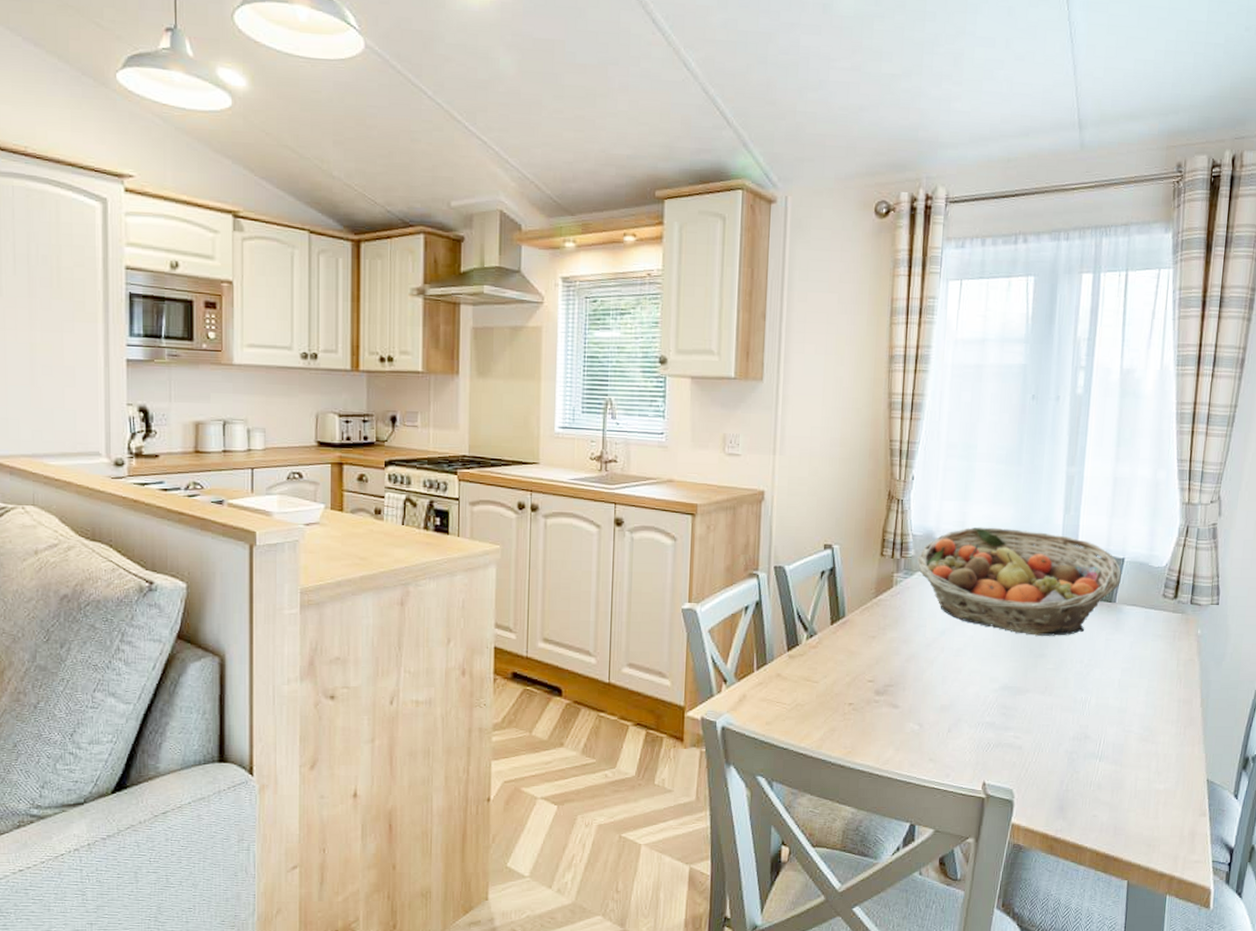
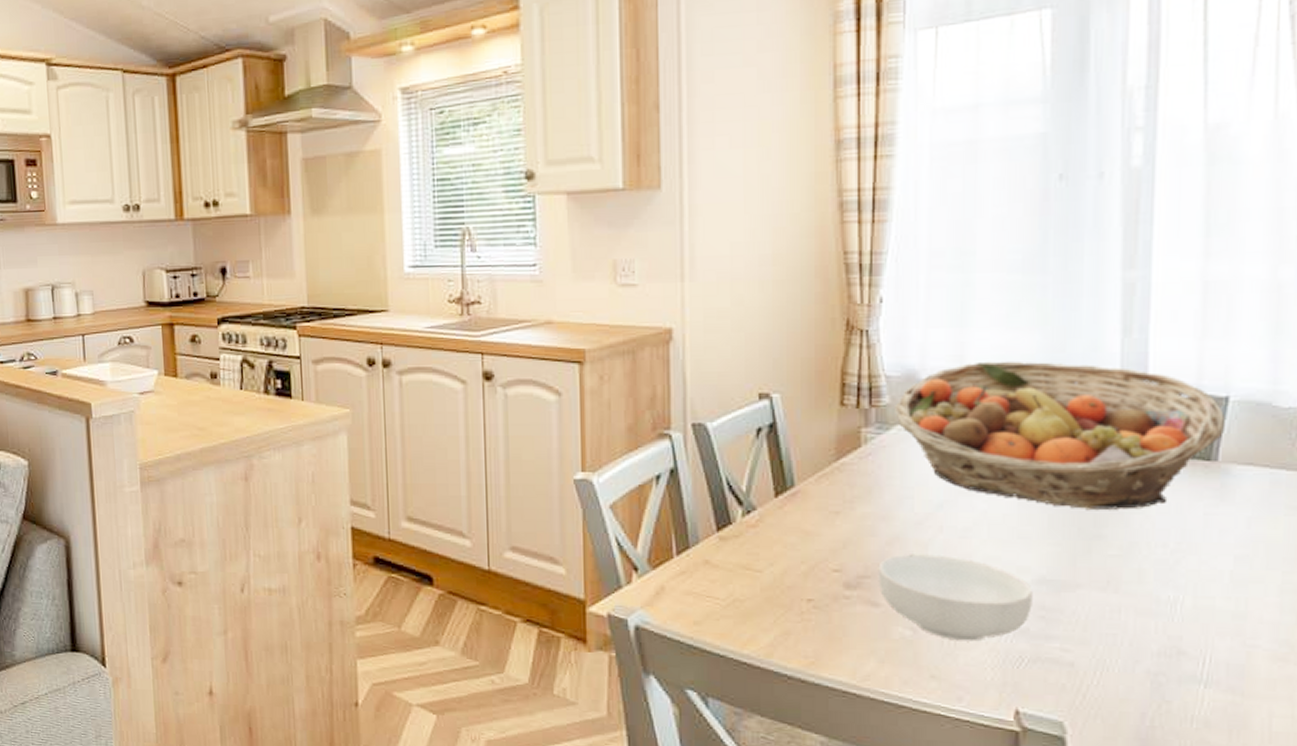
cereal bowl: none [898,668,999,733] -> present [878,554,1033,642]

